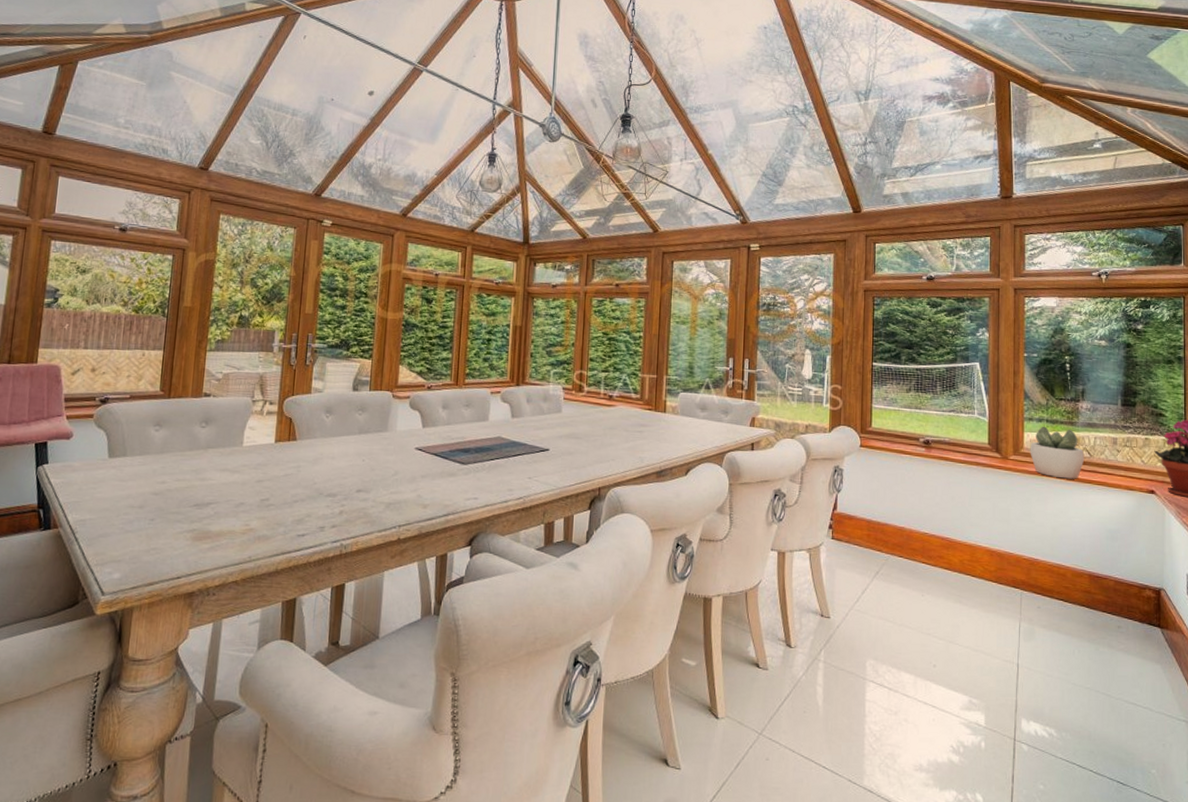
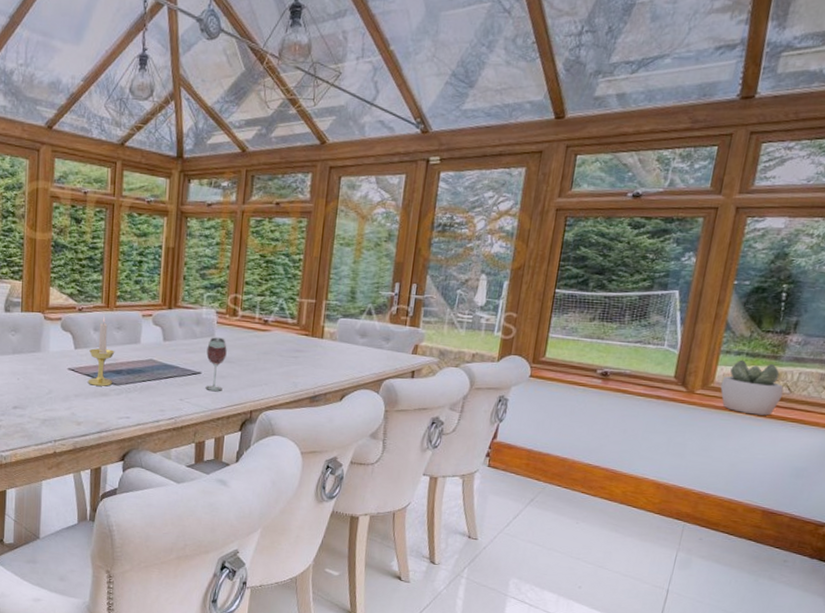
candlestick: none [435,392,463,466] -> present [88,315,115,386]
wineglass: none [553,413,574,468] -> present [205,337,227,391]

